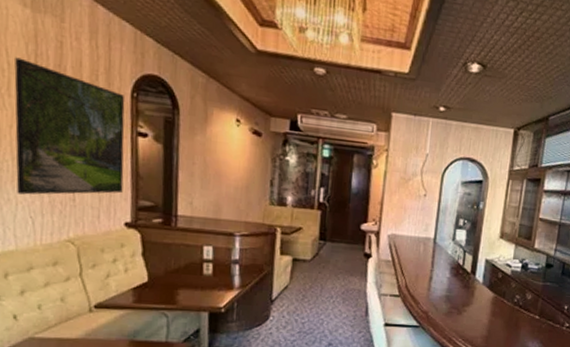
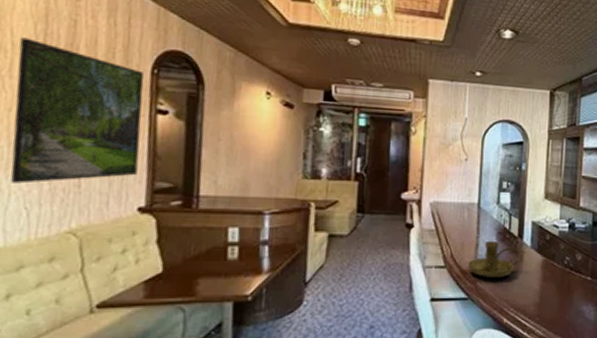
candle holder: none [420,274,471,310] -> present [468,240,520,277]

